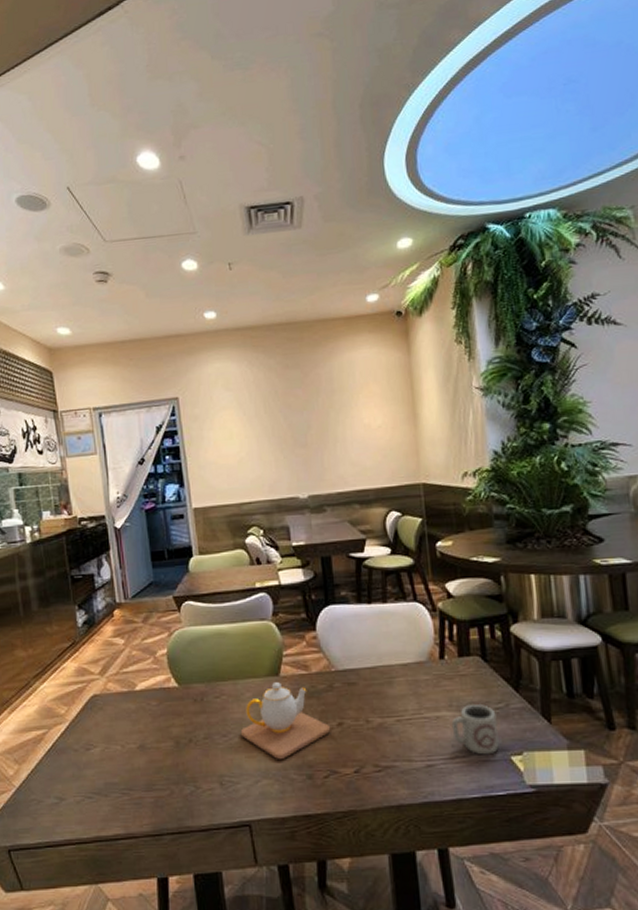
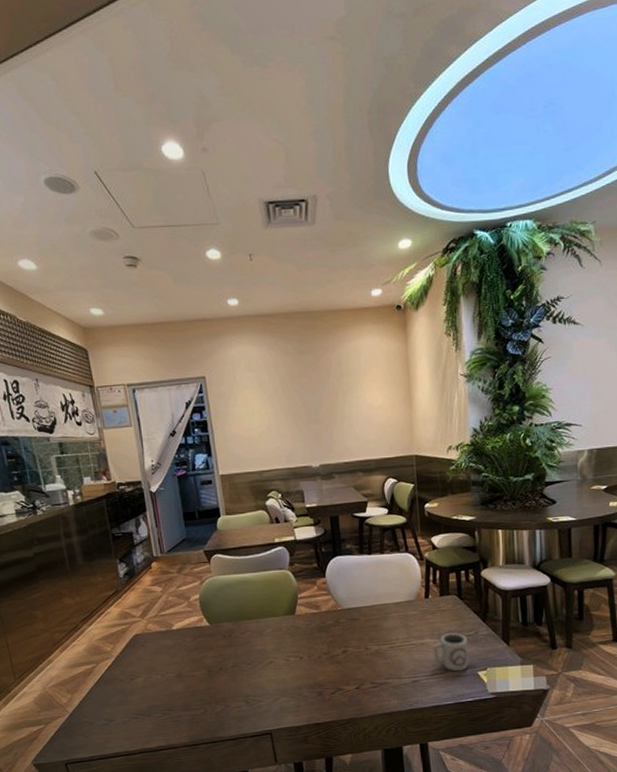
teapot: present [240,682,331,759] -> none [262,620,337,681]

